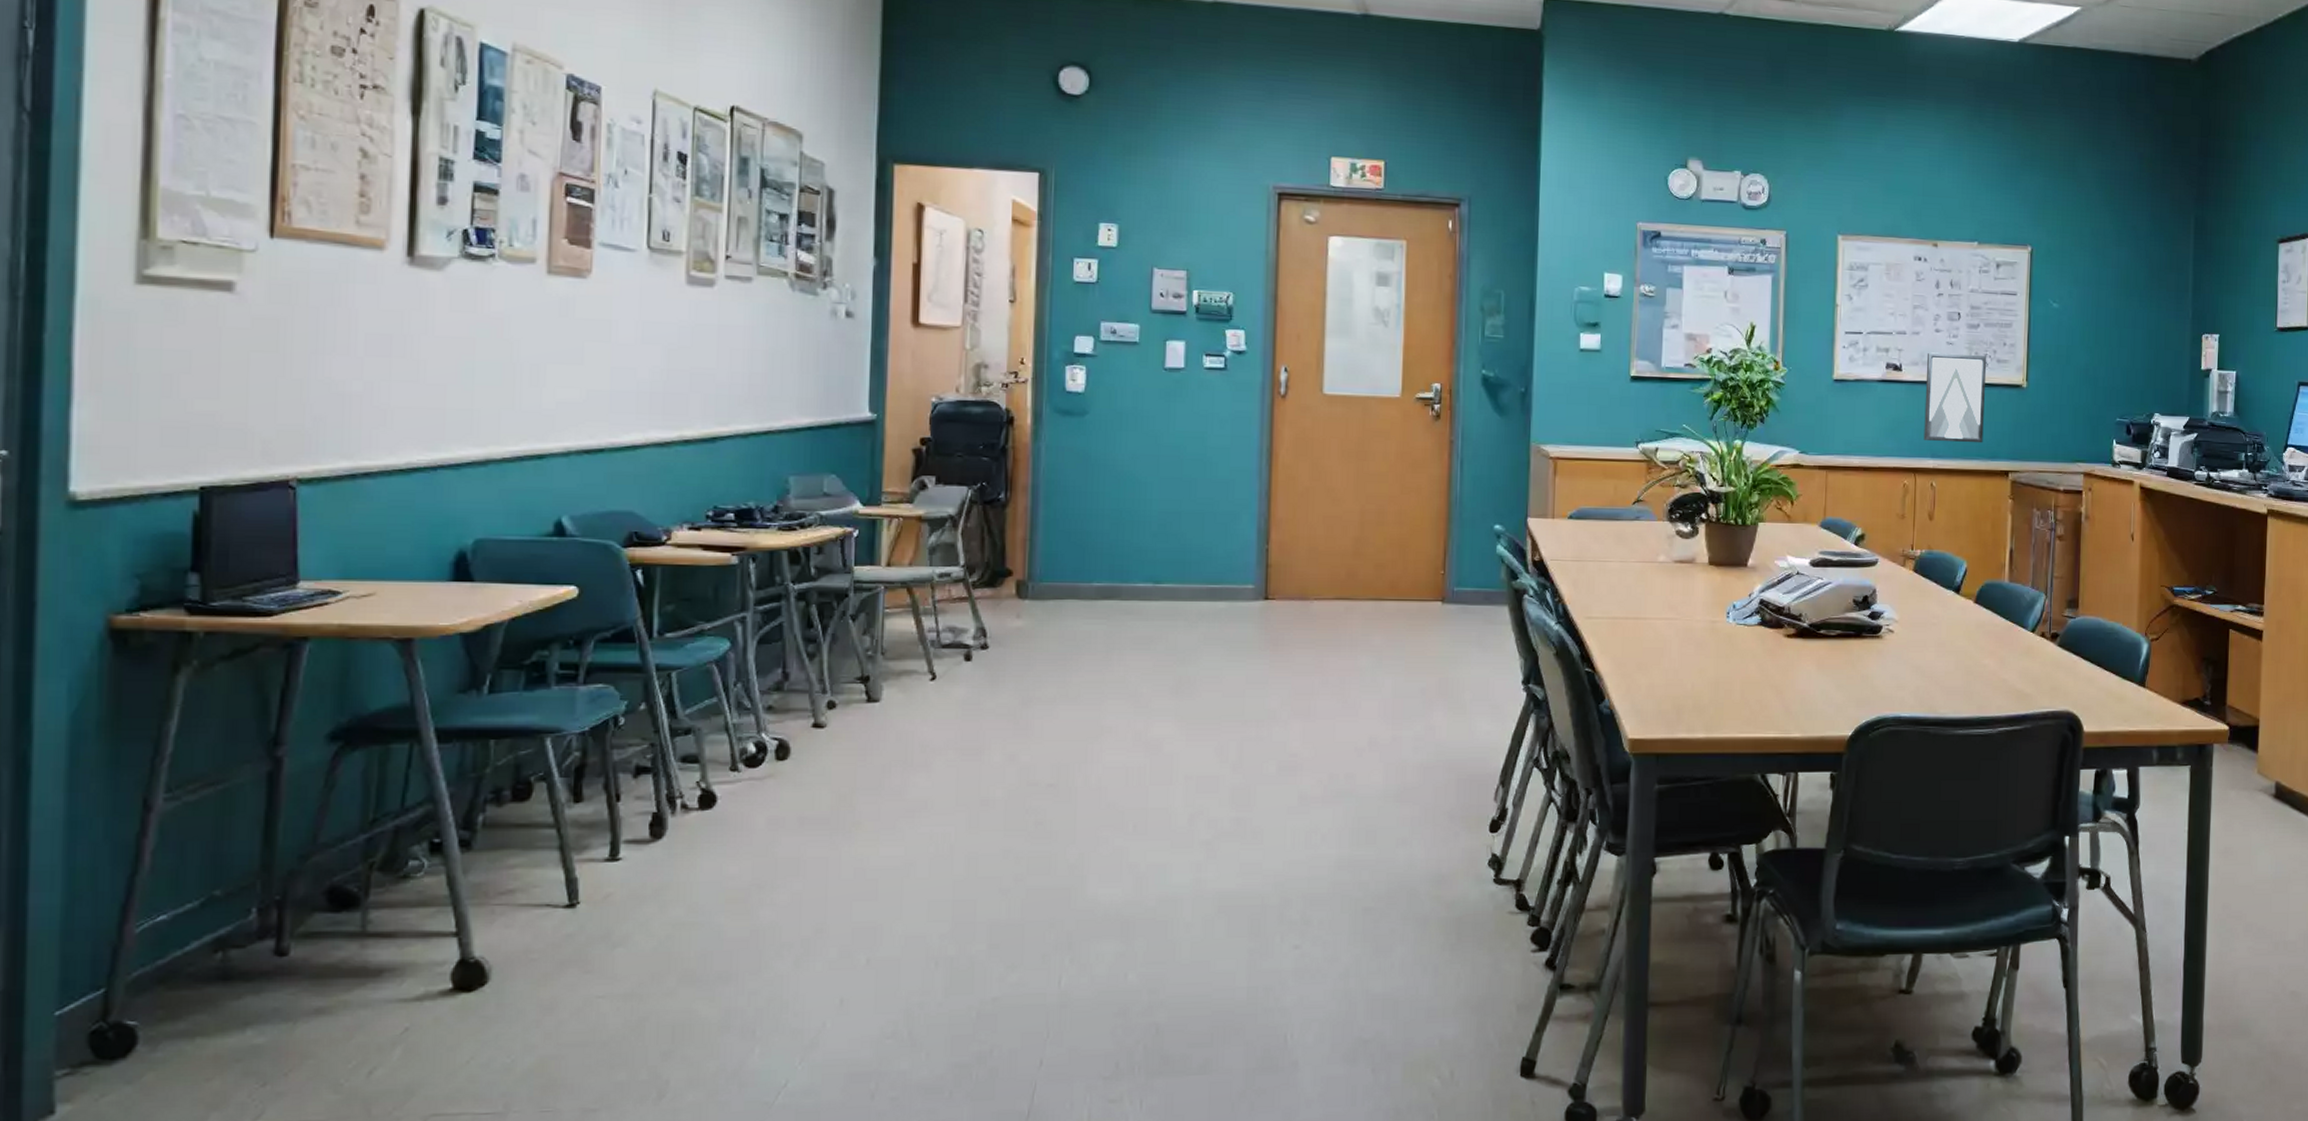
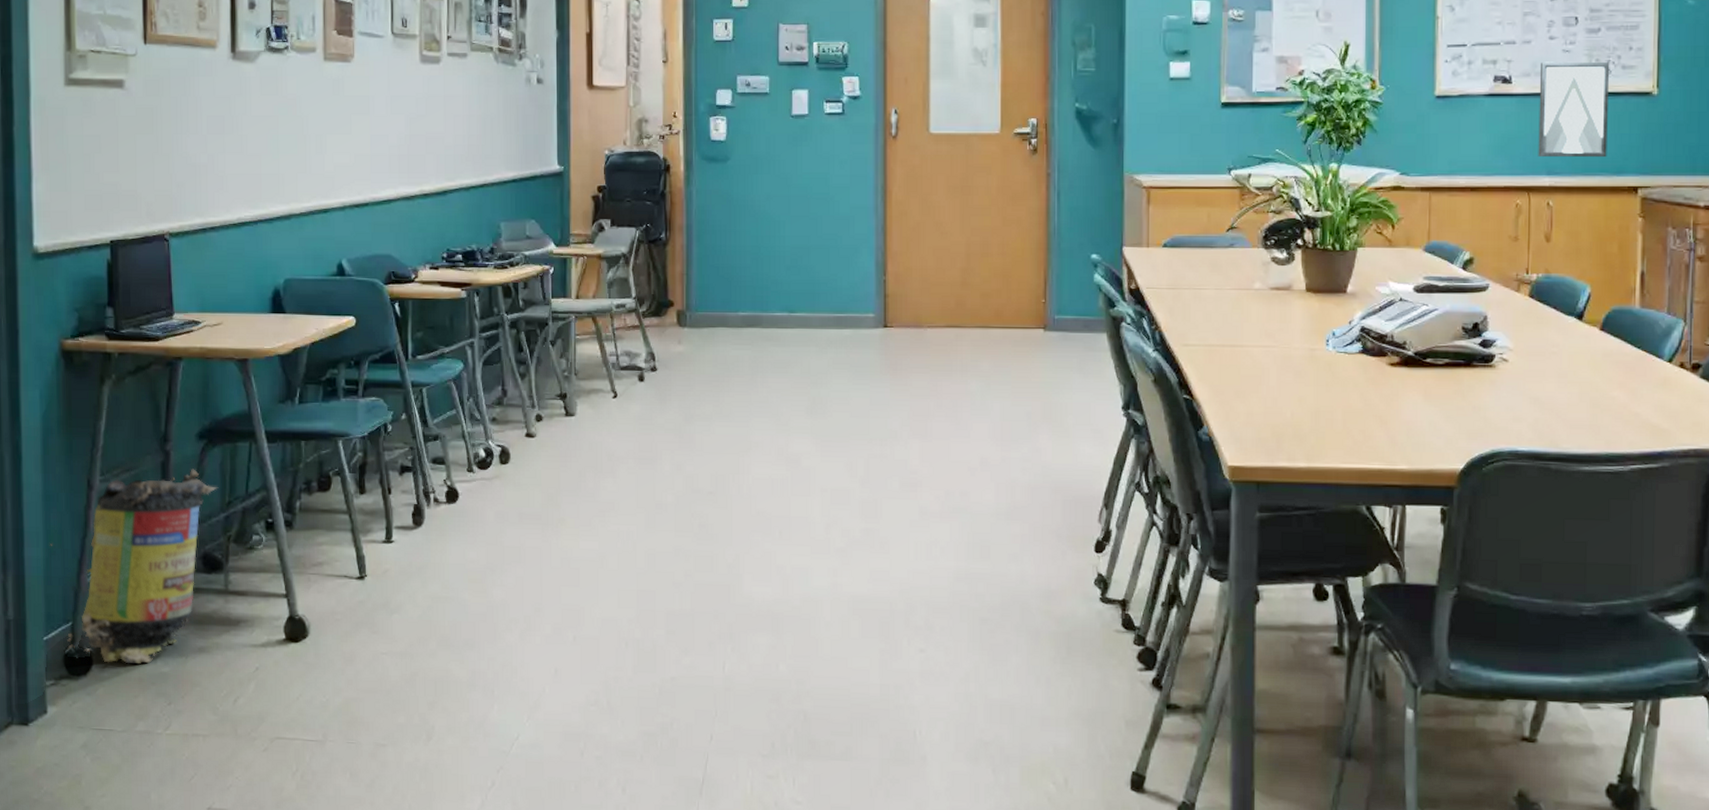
trash can: none [74,779,359,1039] -> present [50,469,219,665]

